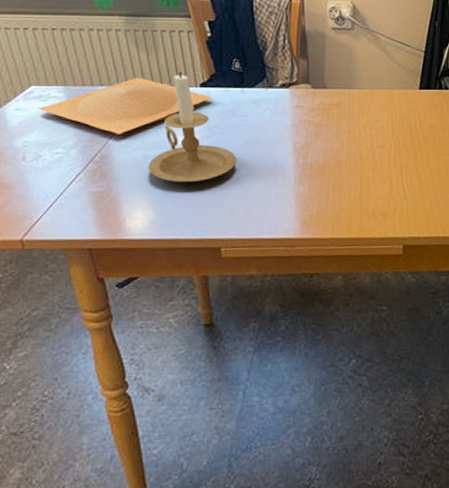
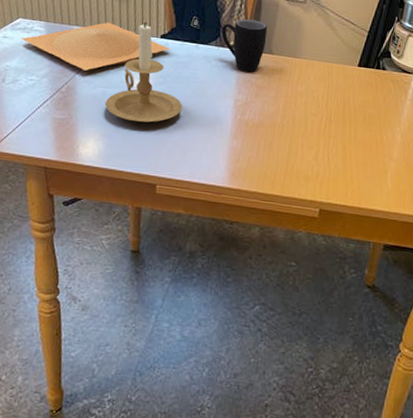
mug: none [267,54,318,111] -> present [221,19,268,73]

